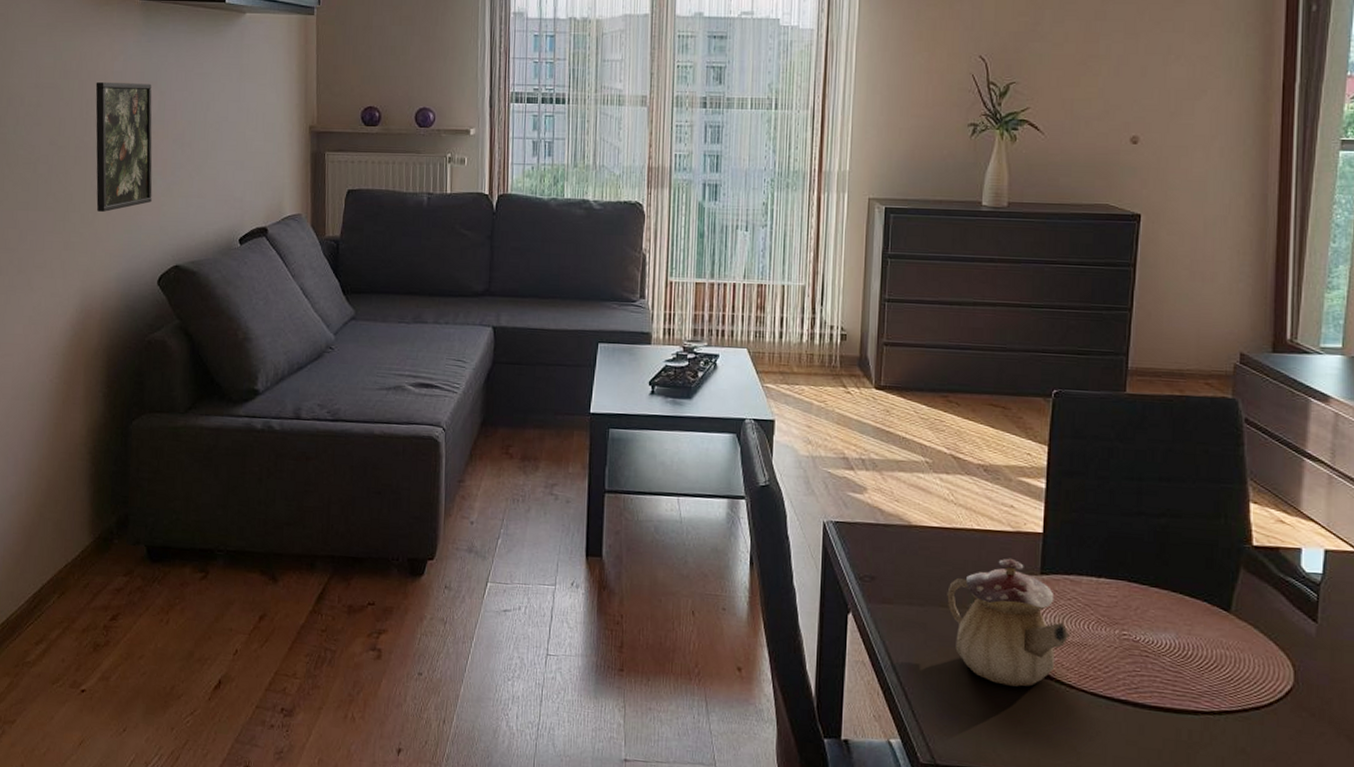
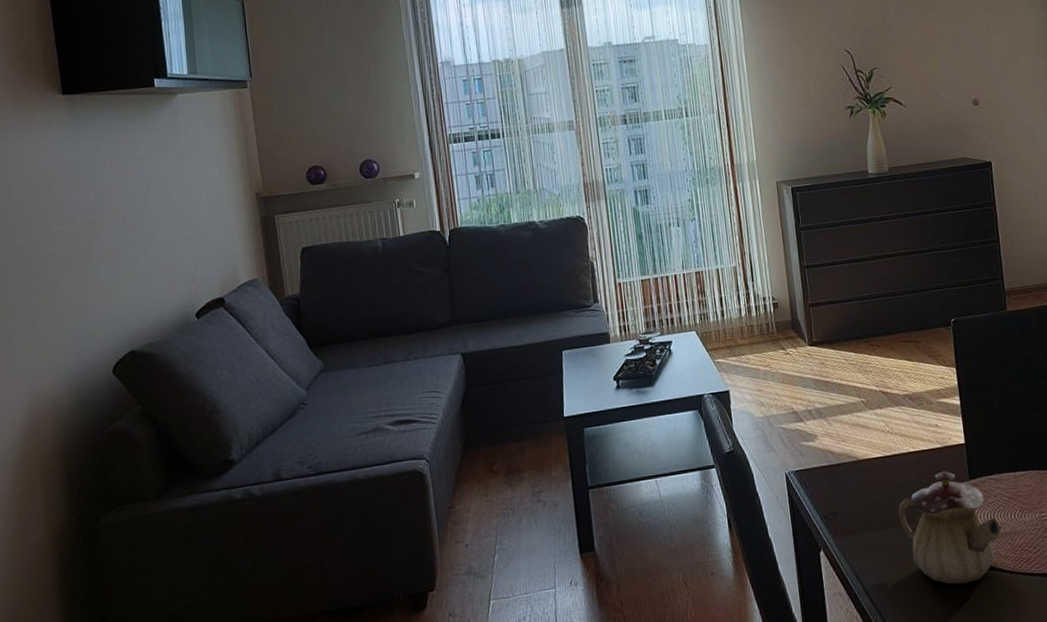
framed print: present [95,81,153,212] -> none [23,175,98,311]

